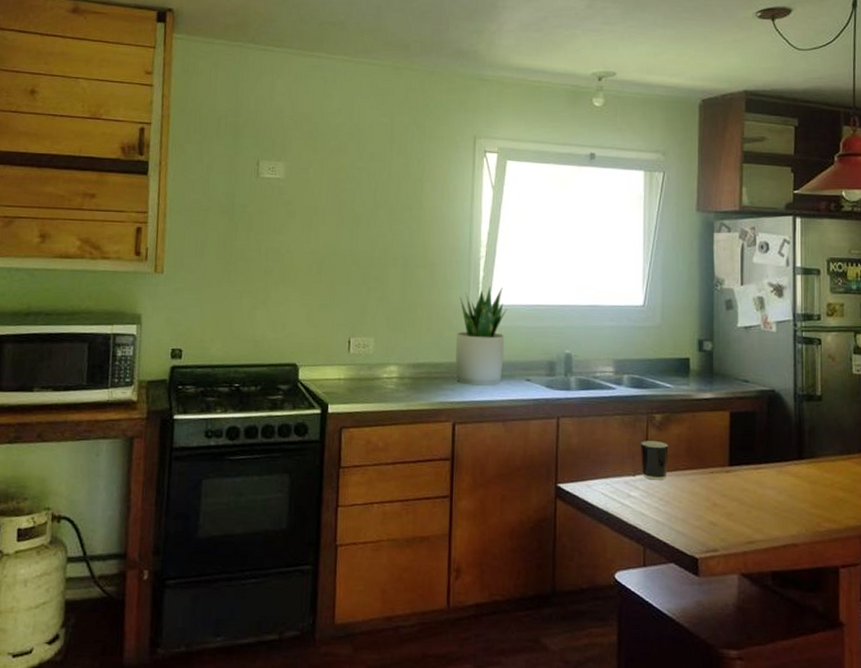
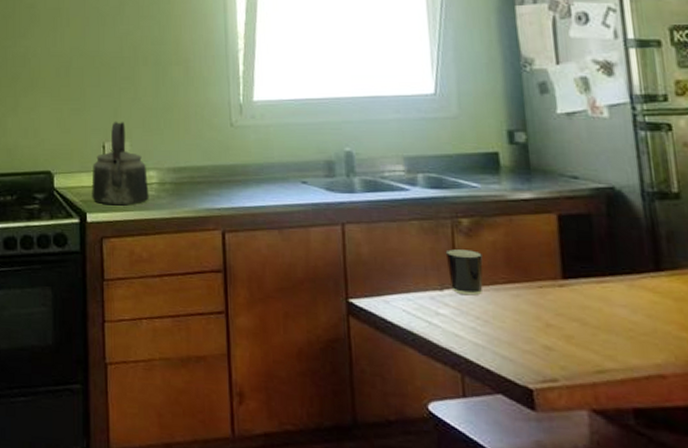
kettle: none [334,318,389,398] -> present [92,121,149,206]
planter: present [455,286,507,386] -> none [219,81,275,190]

